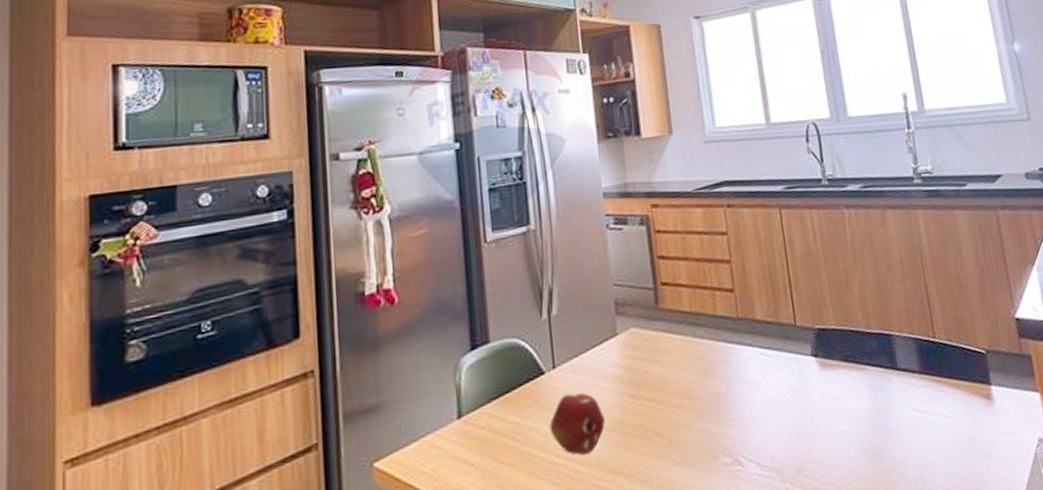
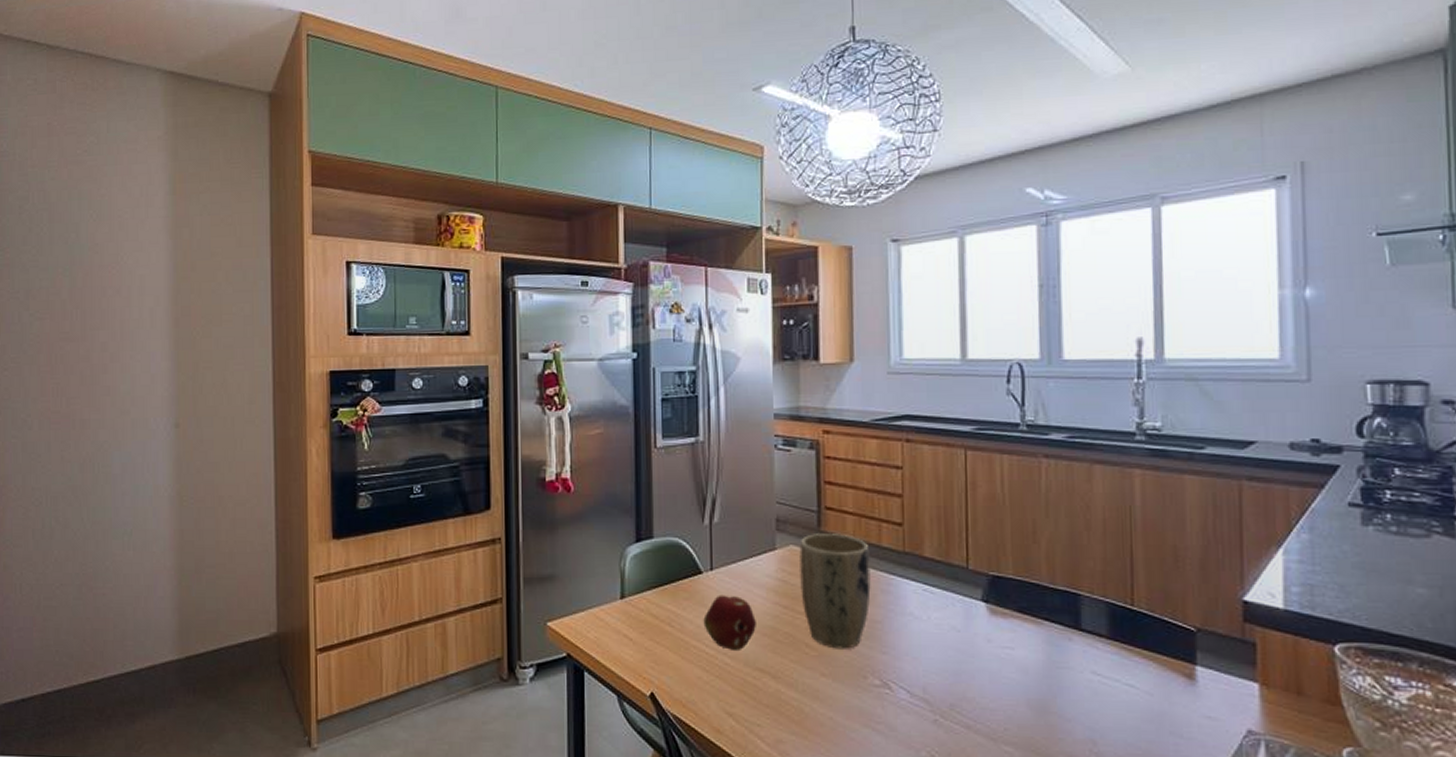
plant pot: none [640,309,713,432] -> present [799,534,871,649]

